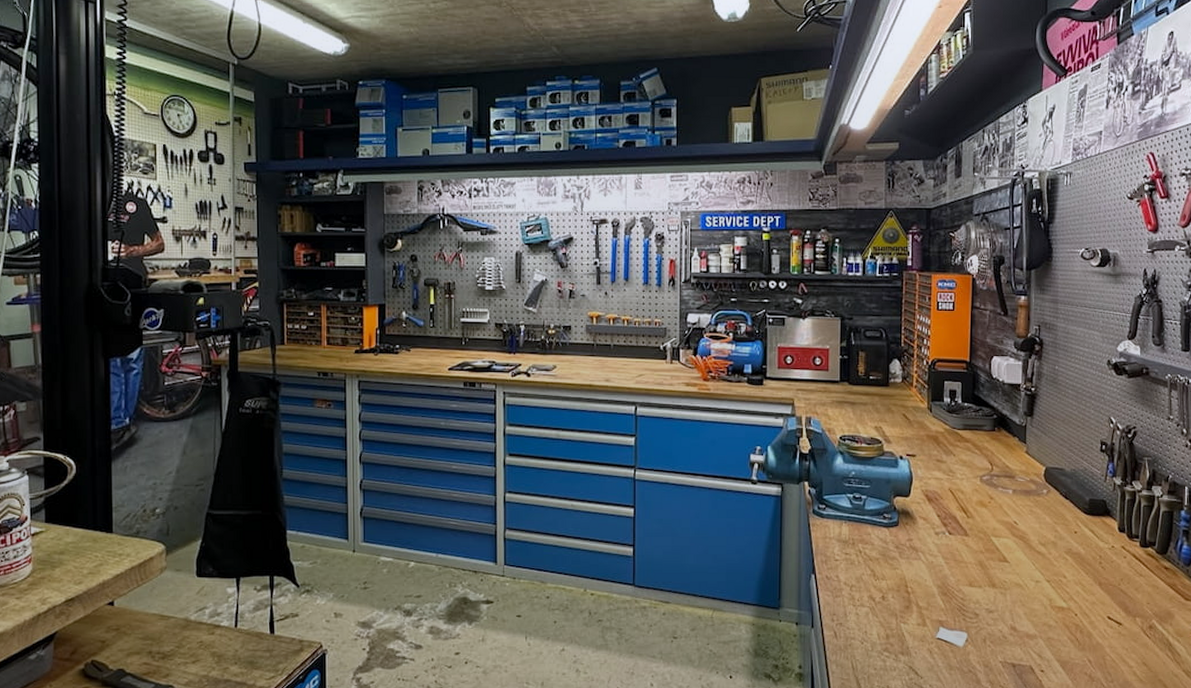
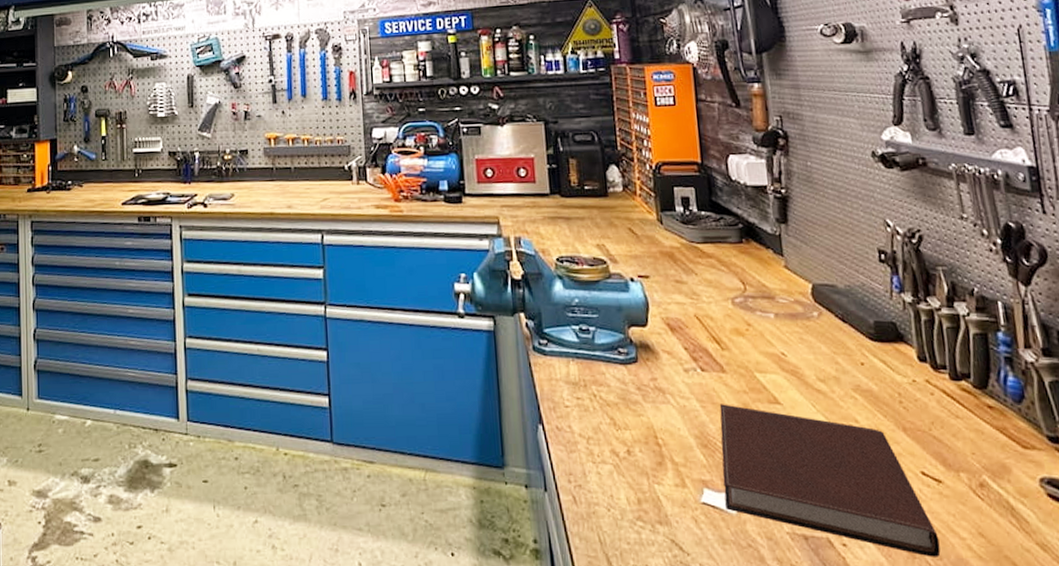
notebook: none [955,561,1113,680] -> present [719,404,941,557]

